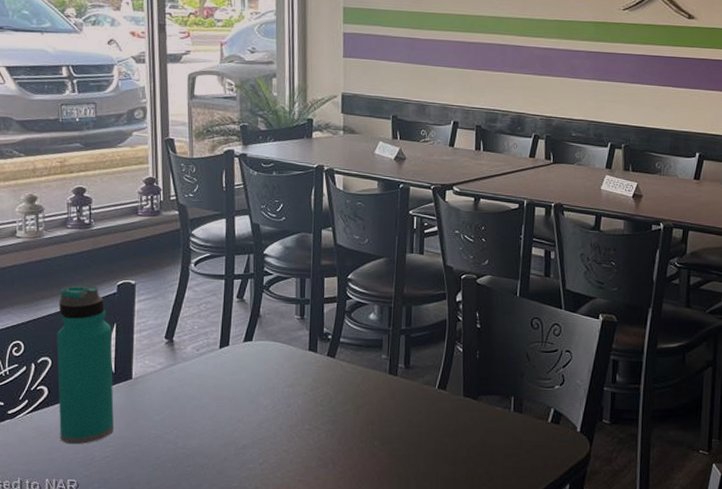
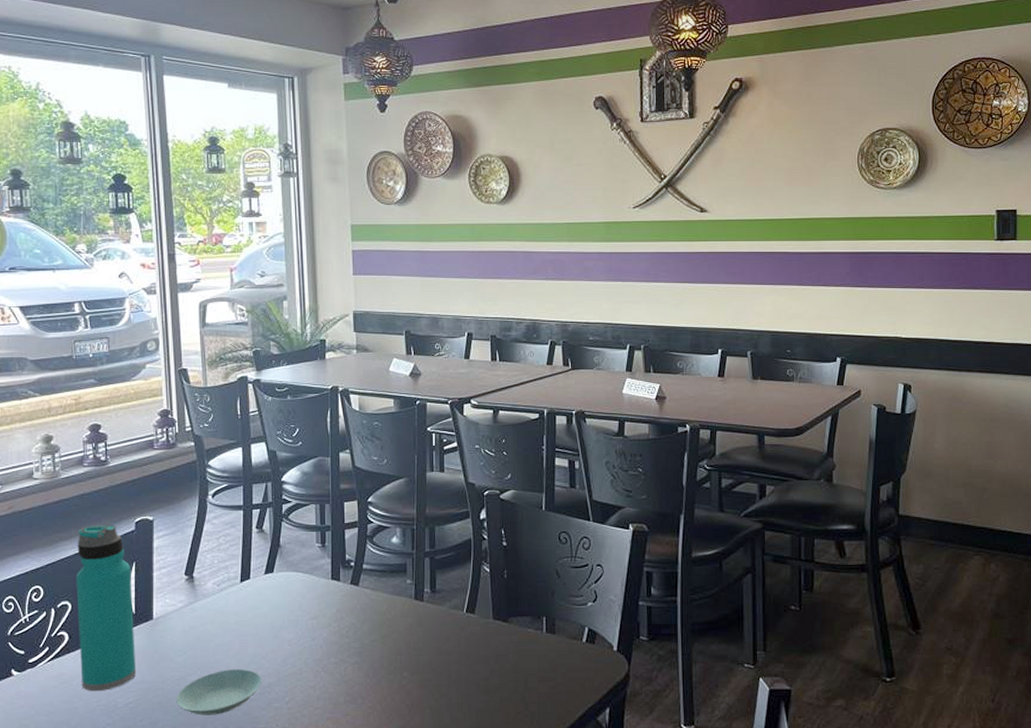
saucer: none [152,430,237,472] -> present [176,669,262,715]

